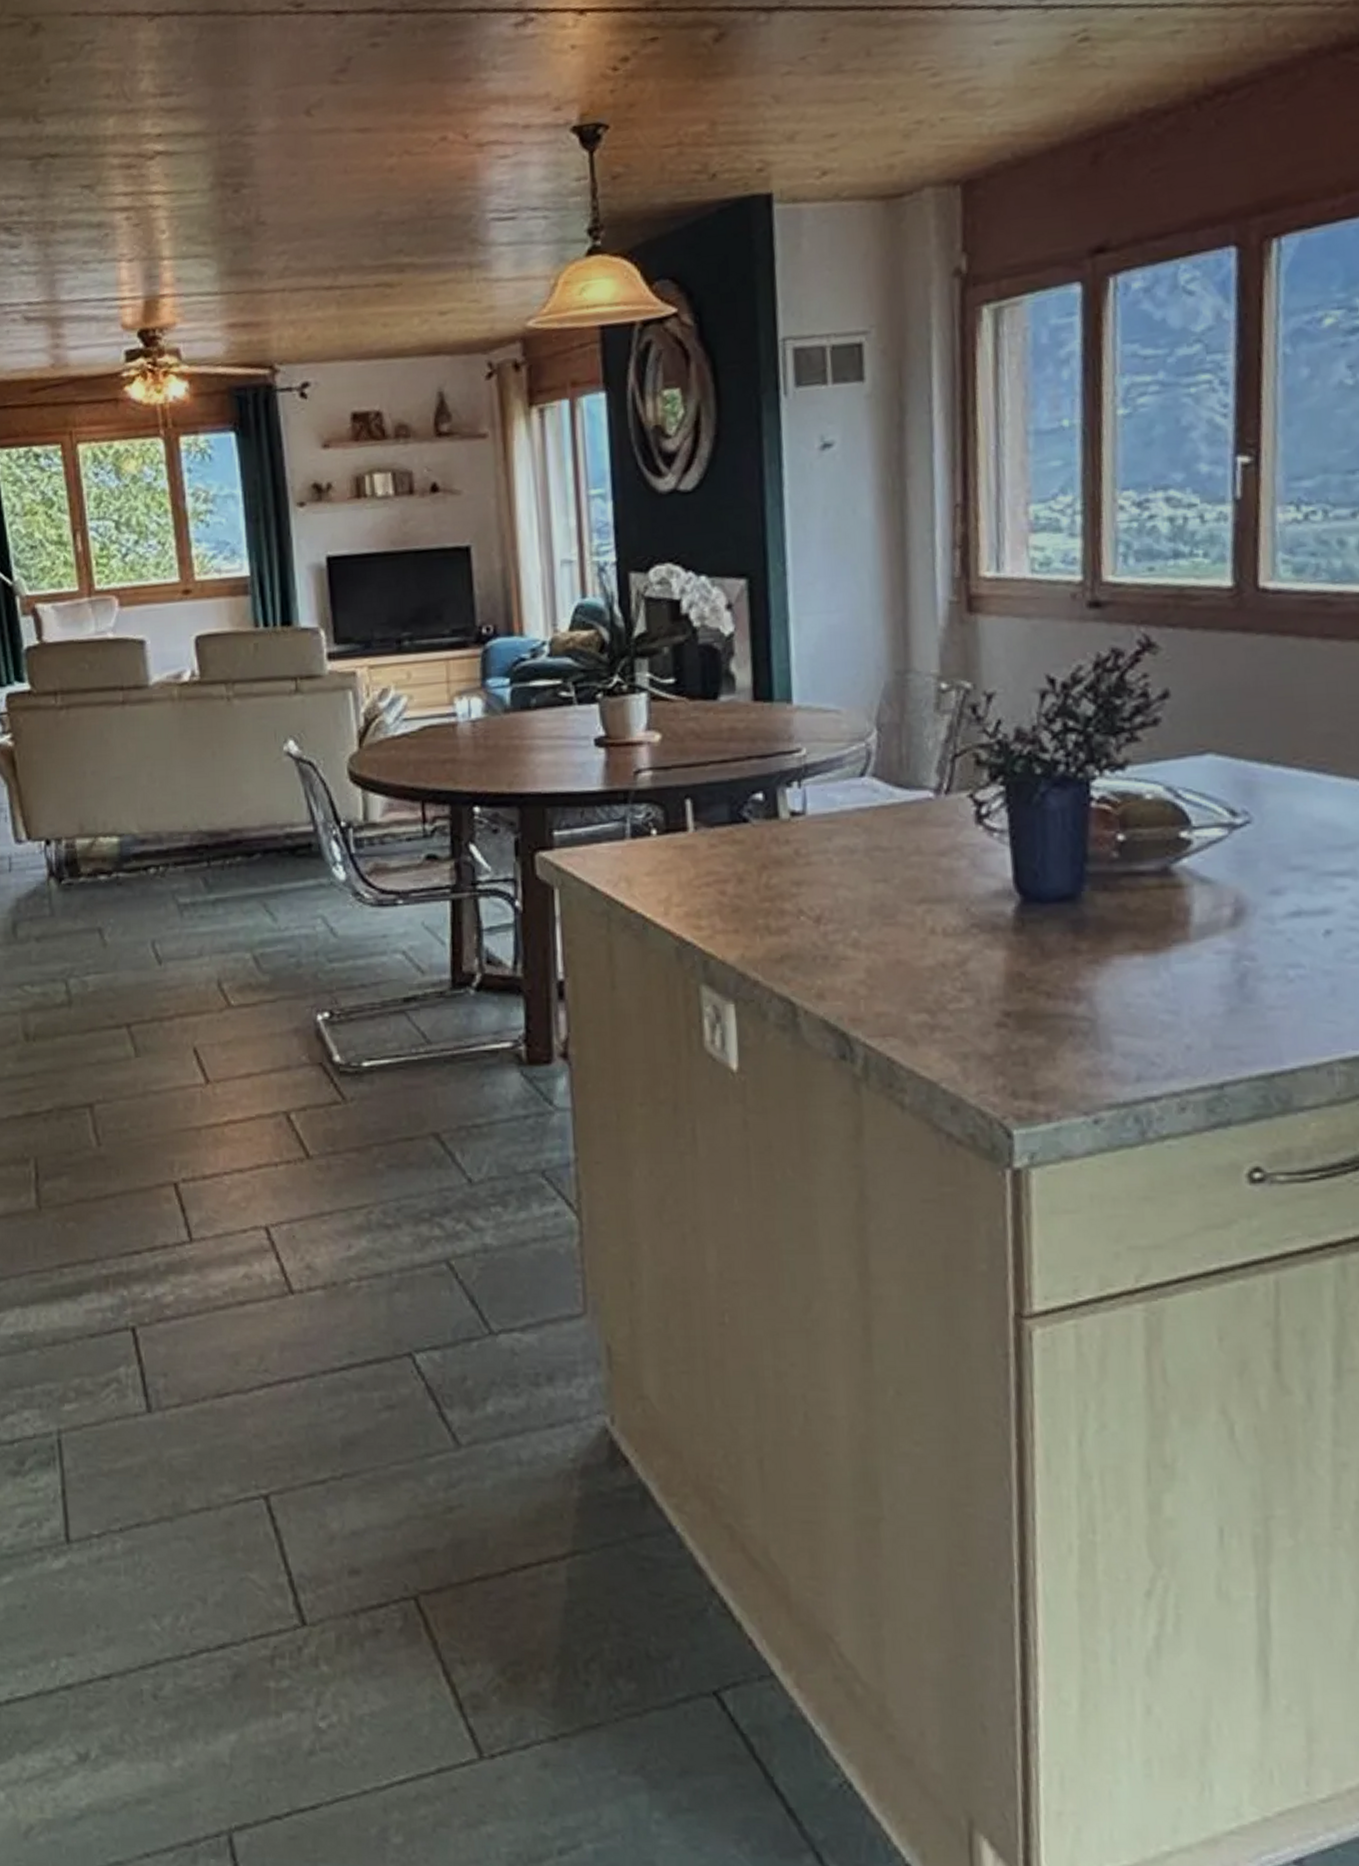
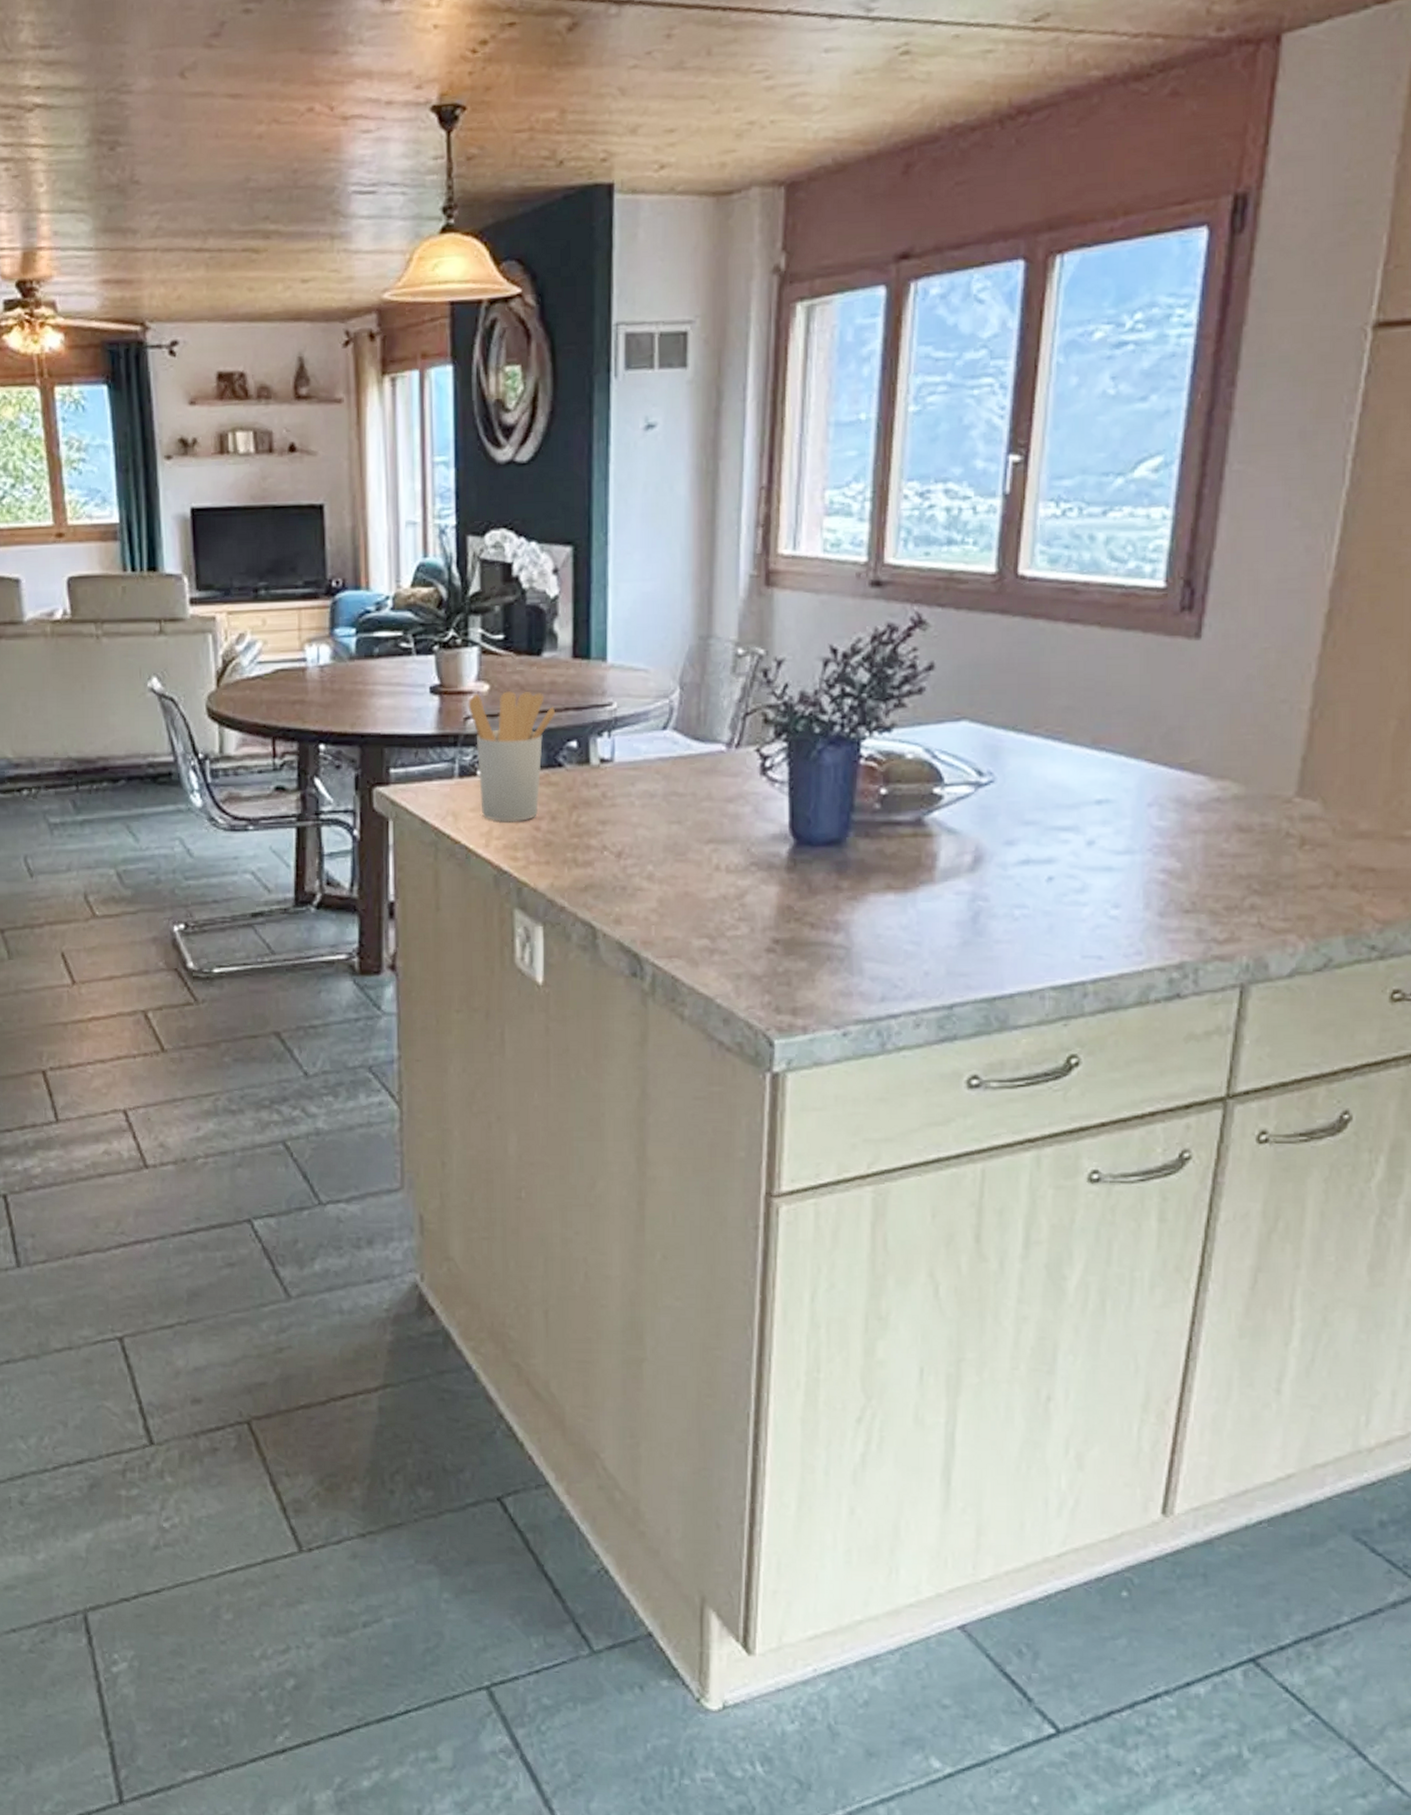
utensil holder: none [637,739,738,887] -> present [468,691,556,823]

